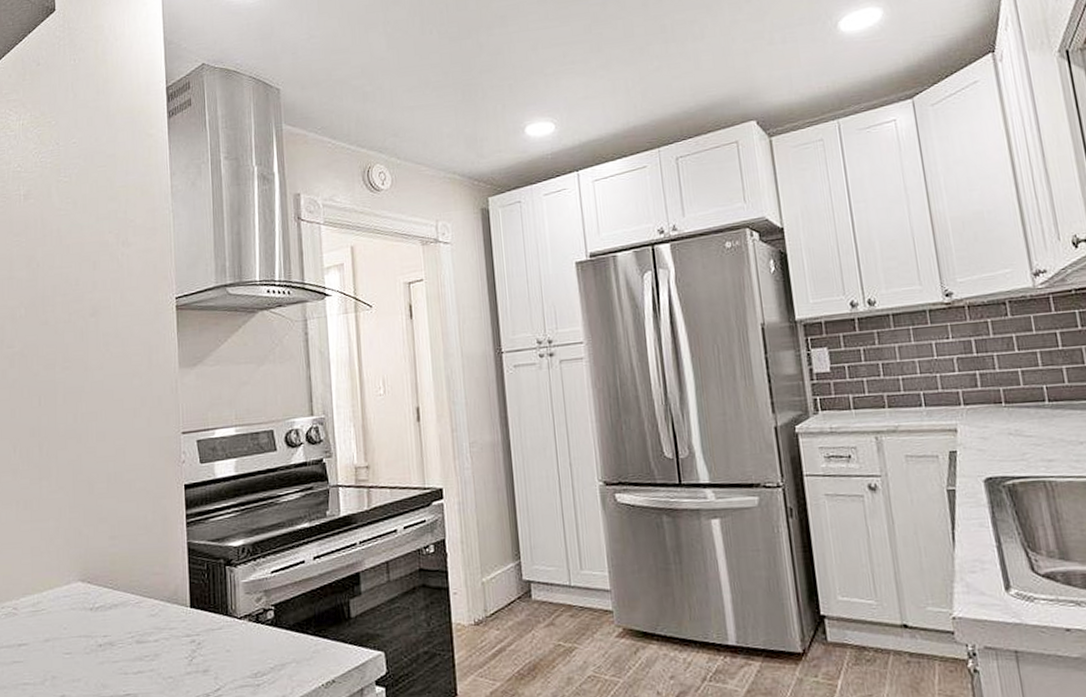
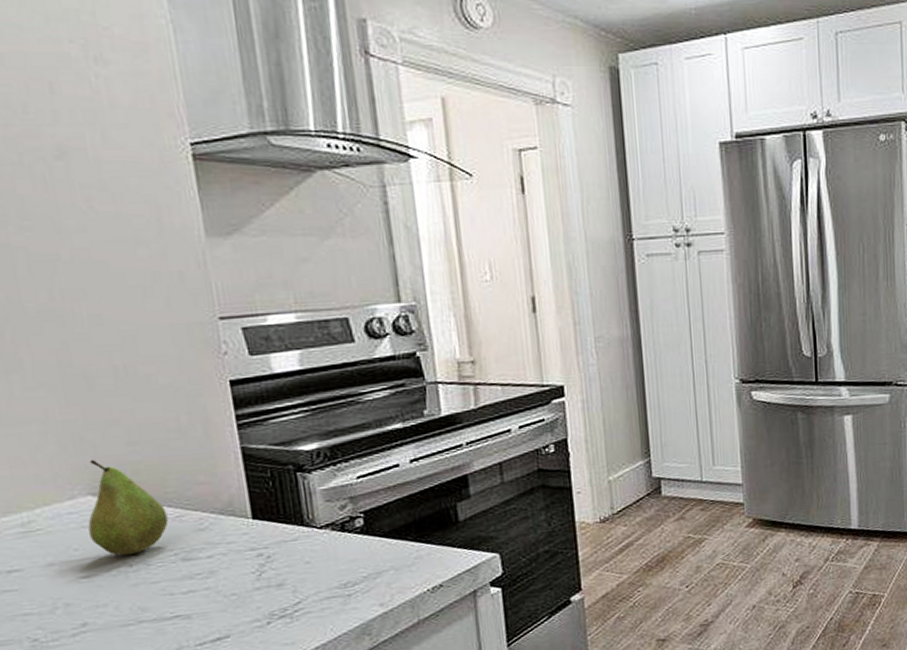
fruit: none [76,551,130,636] -> present [88,459,169,556]

